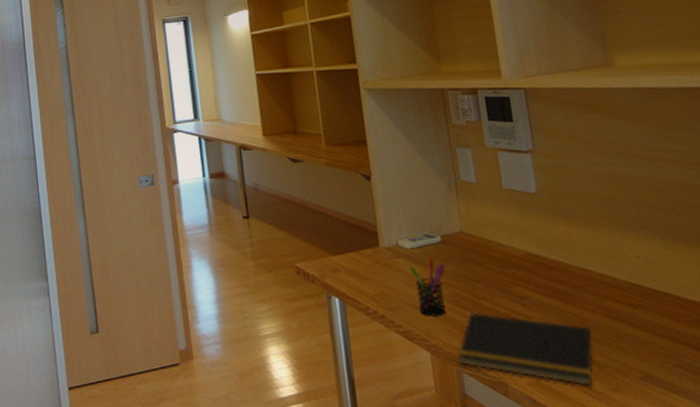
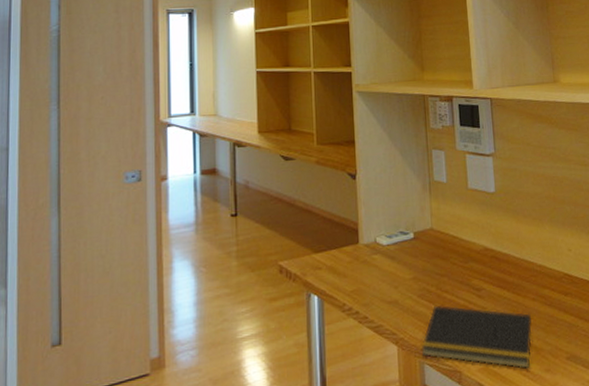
pen holder: present [409,257,447,317] -> none [384,253,416,311]

